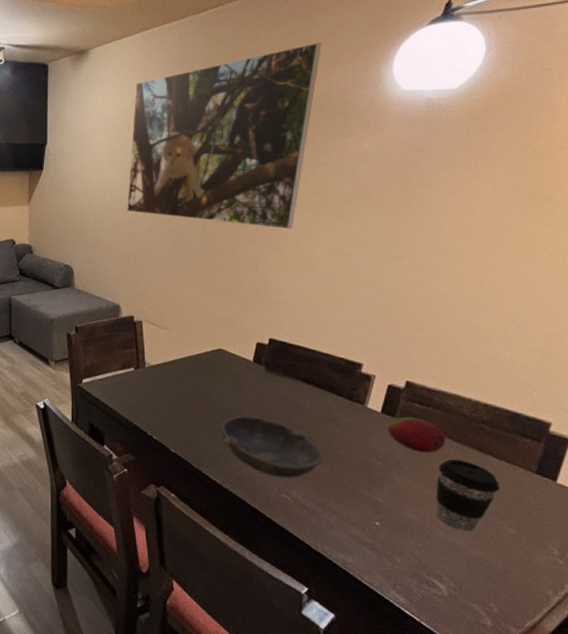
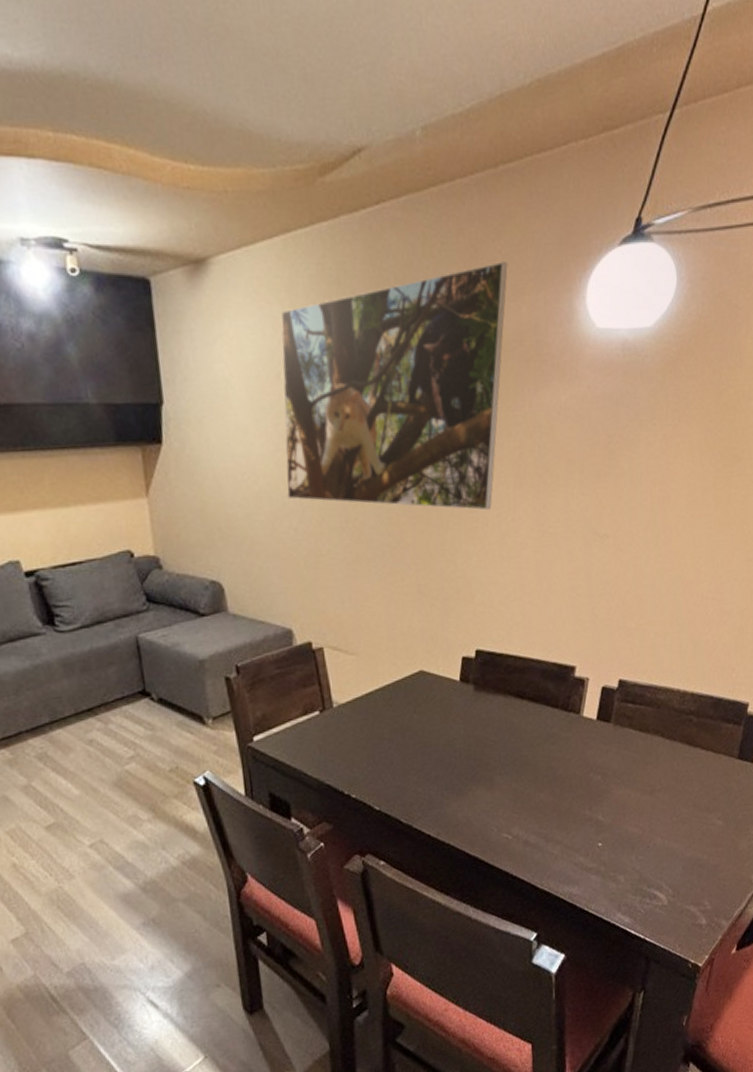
bowl: present [221,415,323,478] -> none [430,748,543,816]
fruit: present [387,416,446,453] -> none [603,719,659,758]
coffee cup: present [435,458,500,531] -> none [652,757,708,833]

